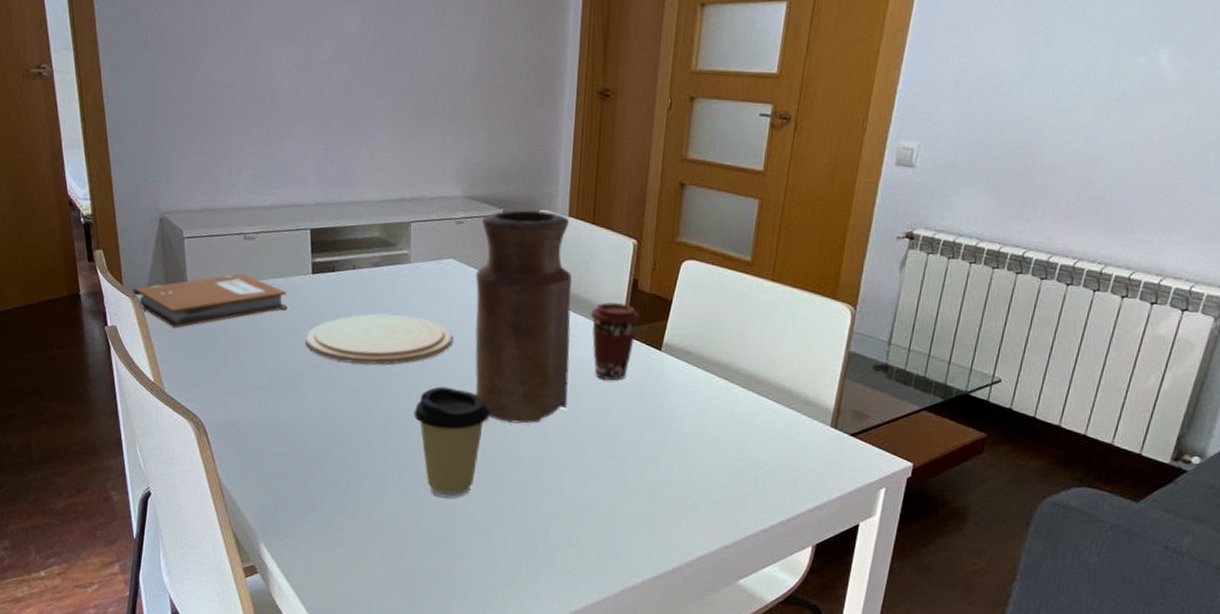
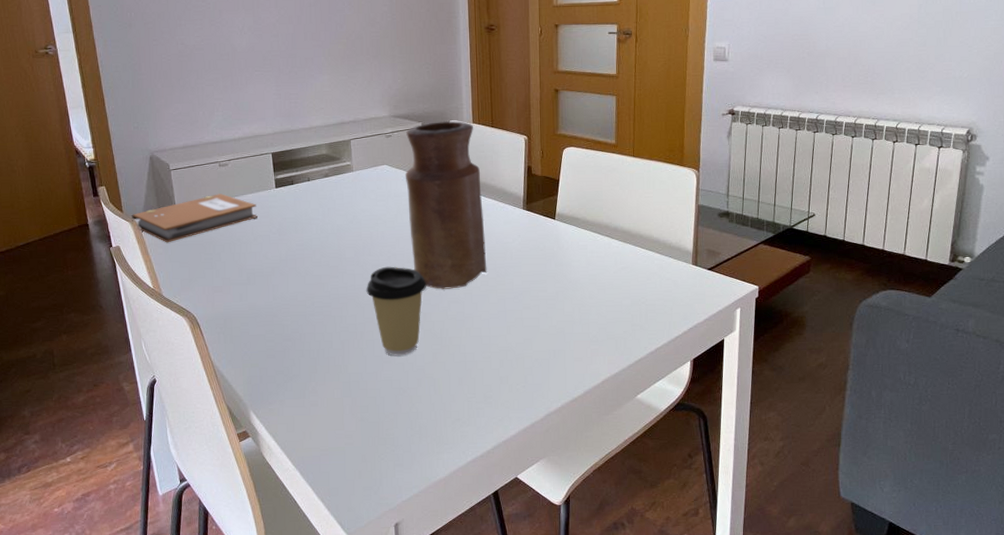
plate: present [306,313,452,365] -> none [274,212,391,256]
coffee cup: present [590,302,640,381] -> none [497,186,536,248]

